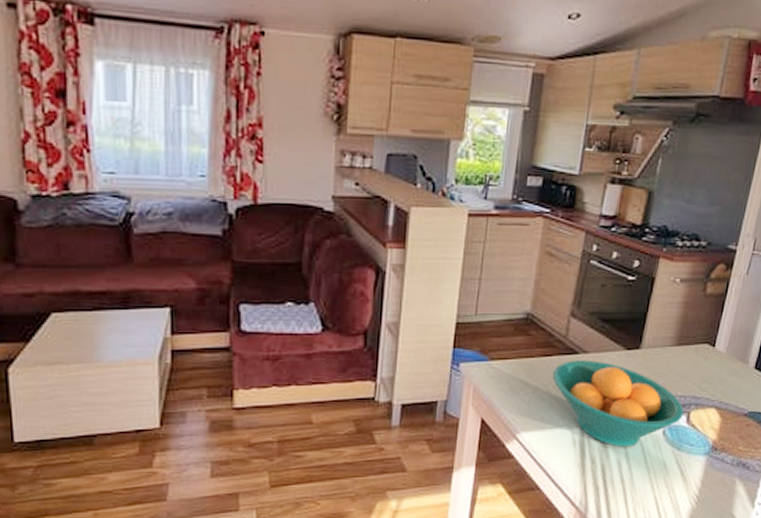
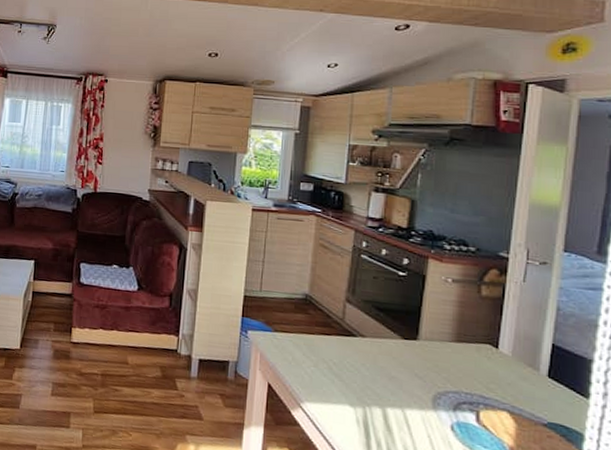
fruit bowl: present [552,360,684,447] -> none [332,342,472,436]

